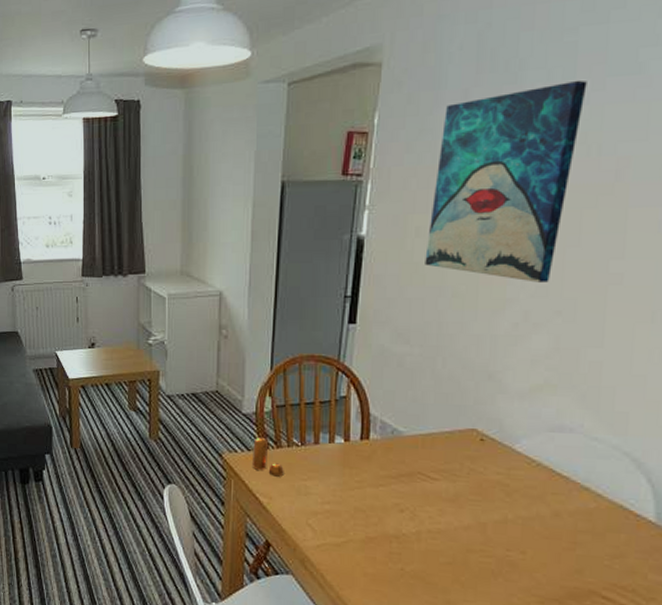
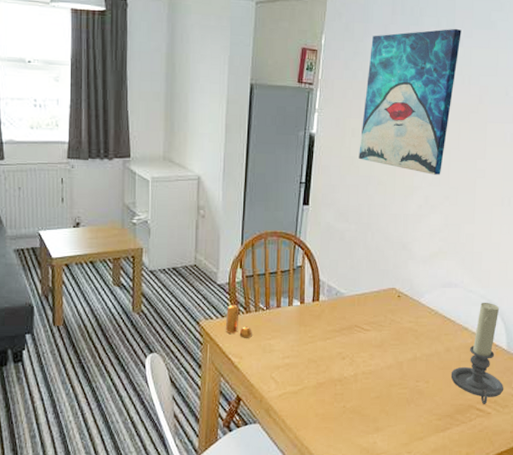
candle holder: none [560,454,650,592] -> present [450,302,504,404]

